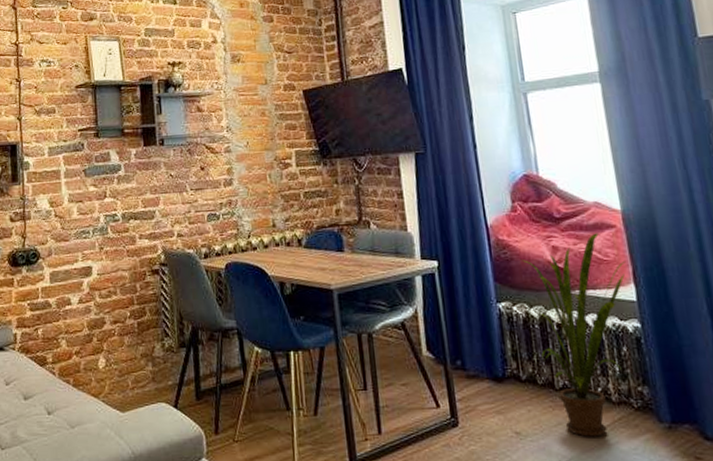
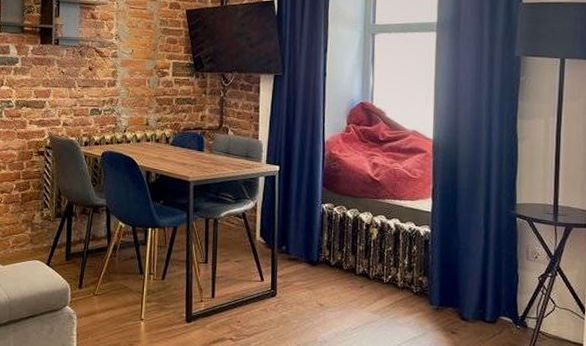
house plant: present [520,233,626,437] -> none [346,155,428,312]

